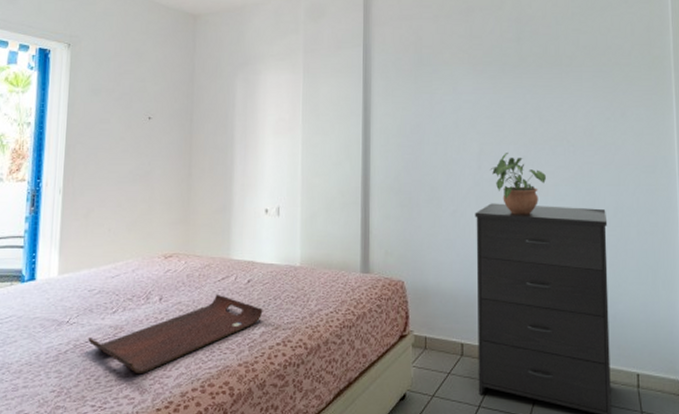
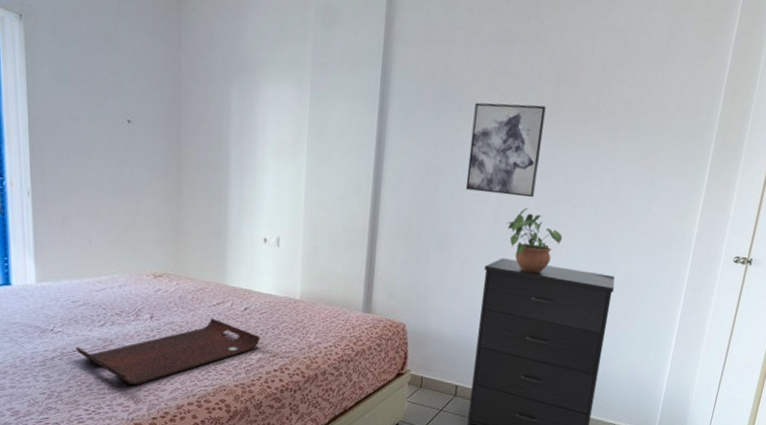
wall art: none [447,60,513,143] -> present [465,102,546,198]

